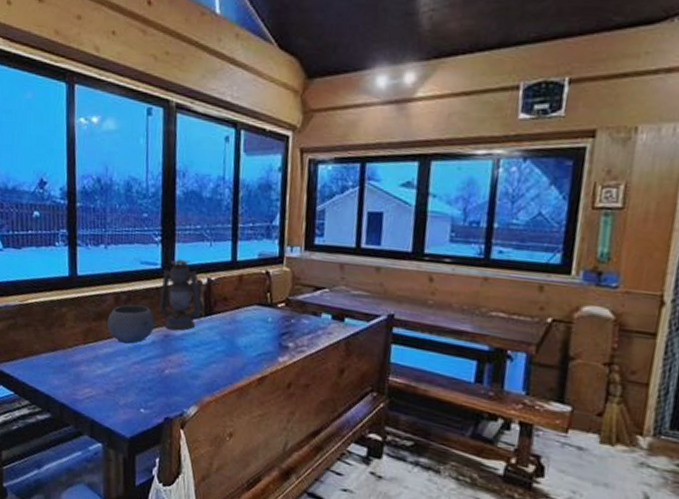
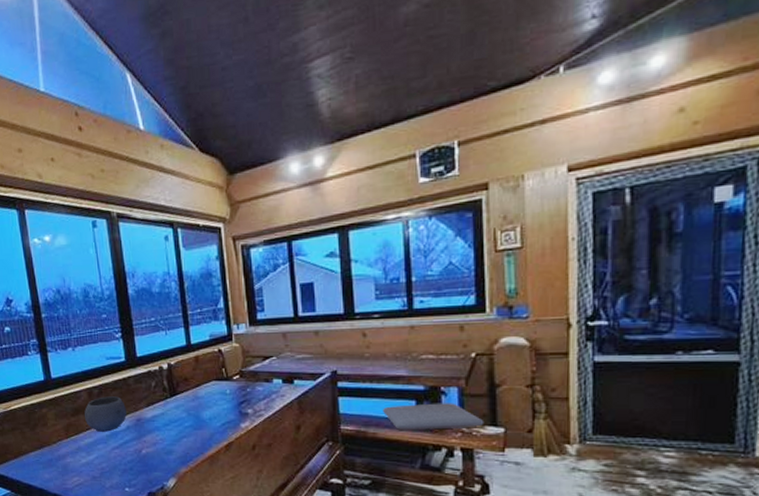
lantern: present [159,259,203,331] -> none [128,350,167,414]
cushion: none [439,362,551,401] -> present [383,403,484,431]

